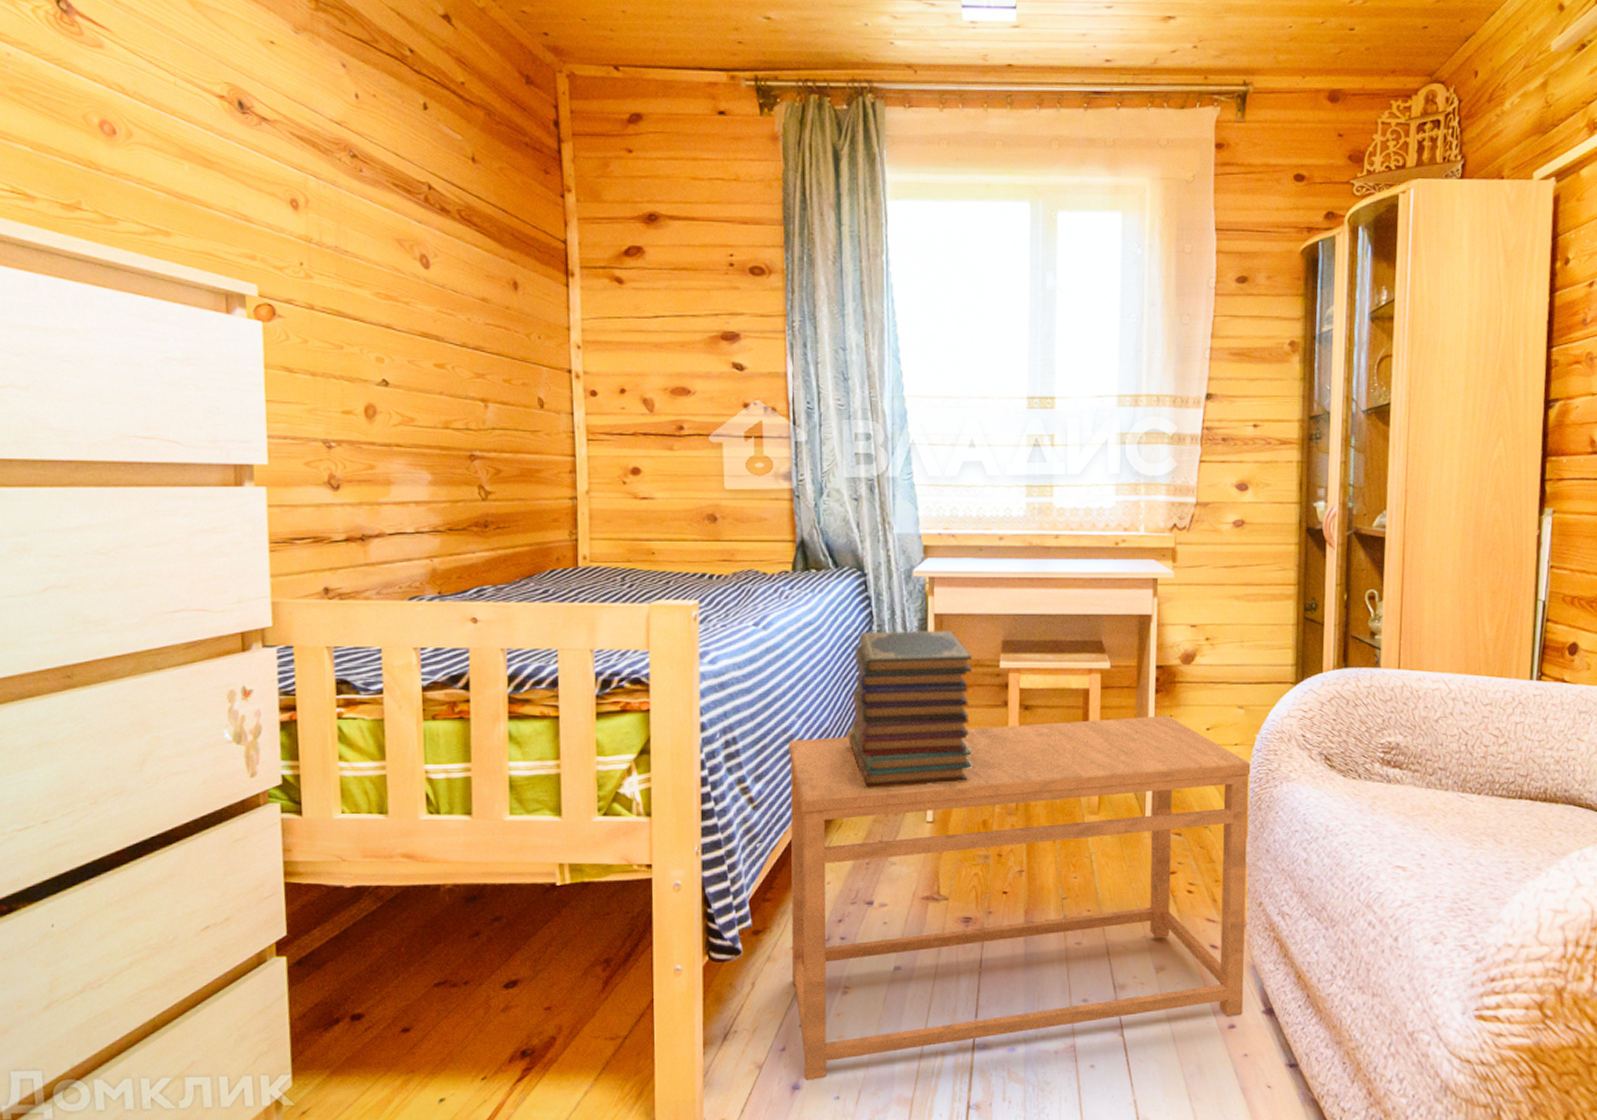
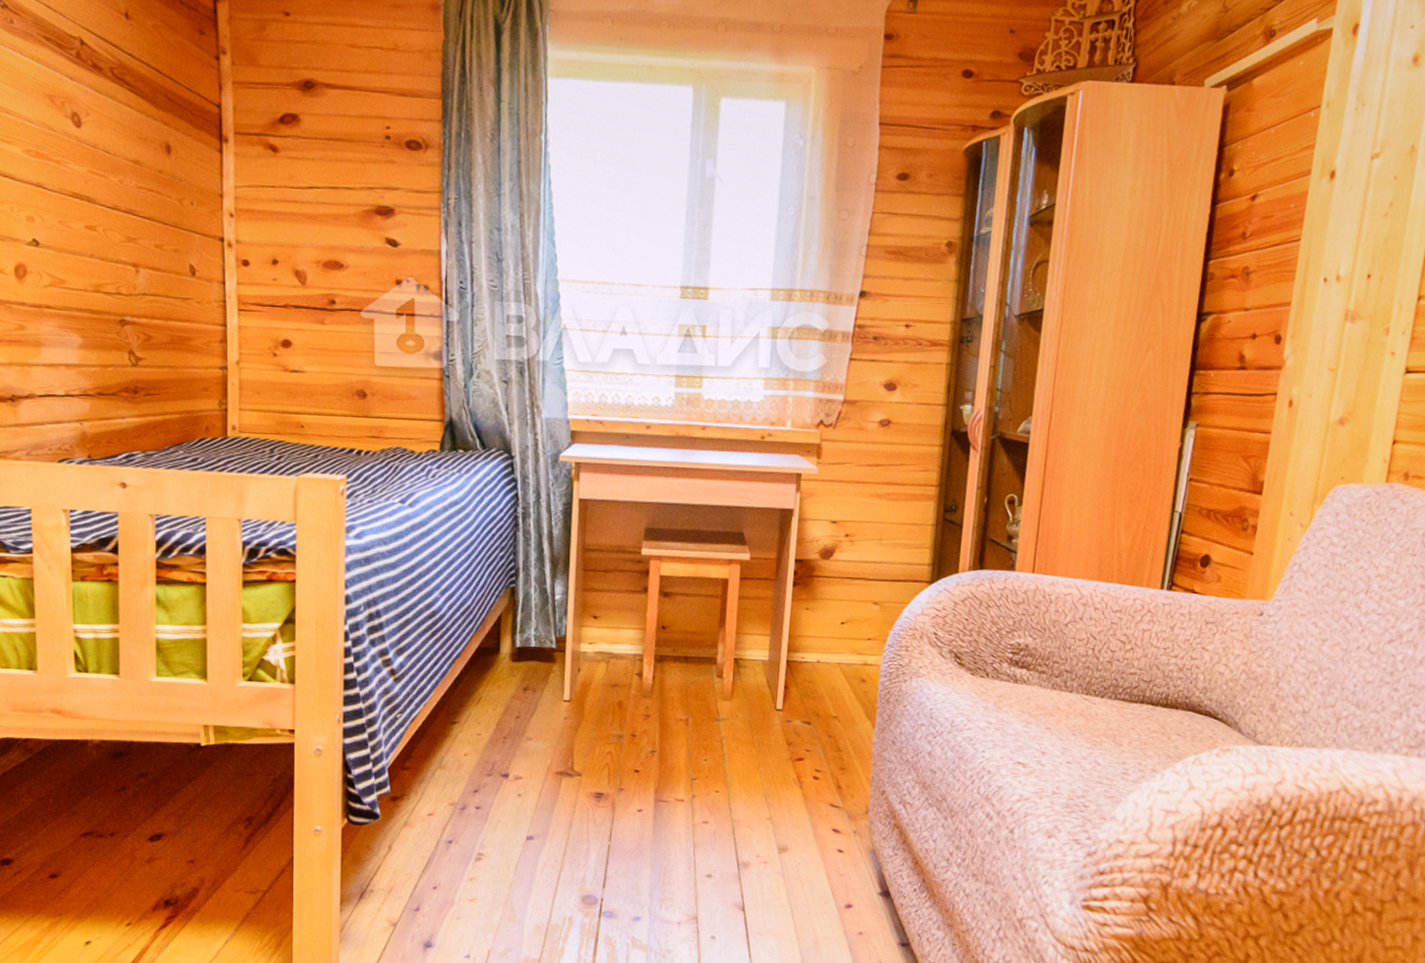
side table: present [789,716,1251,1081] -> none [427,608,883,939]
book stack: present [849,630,973,789] -> none [490,513,615,667]

